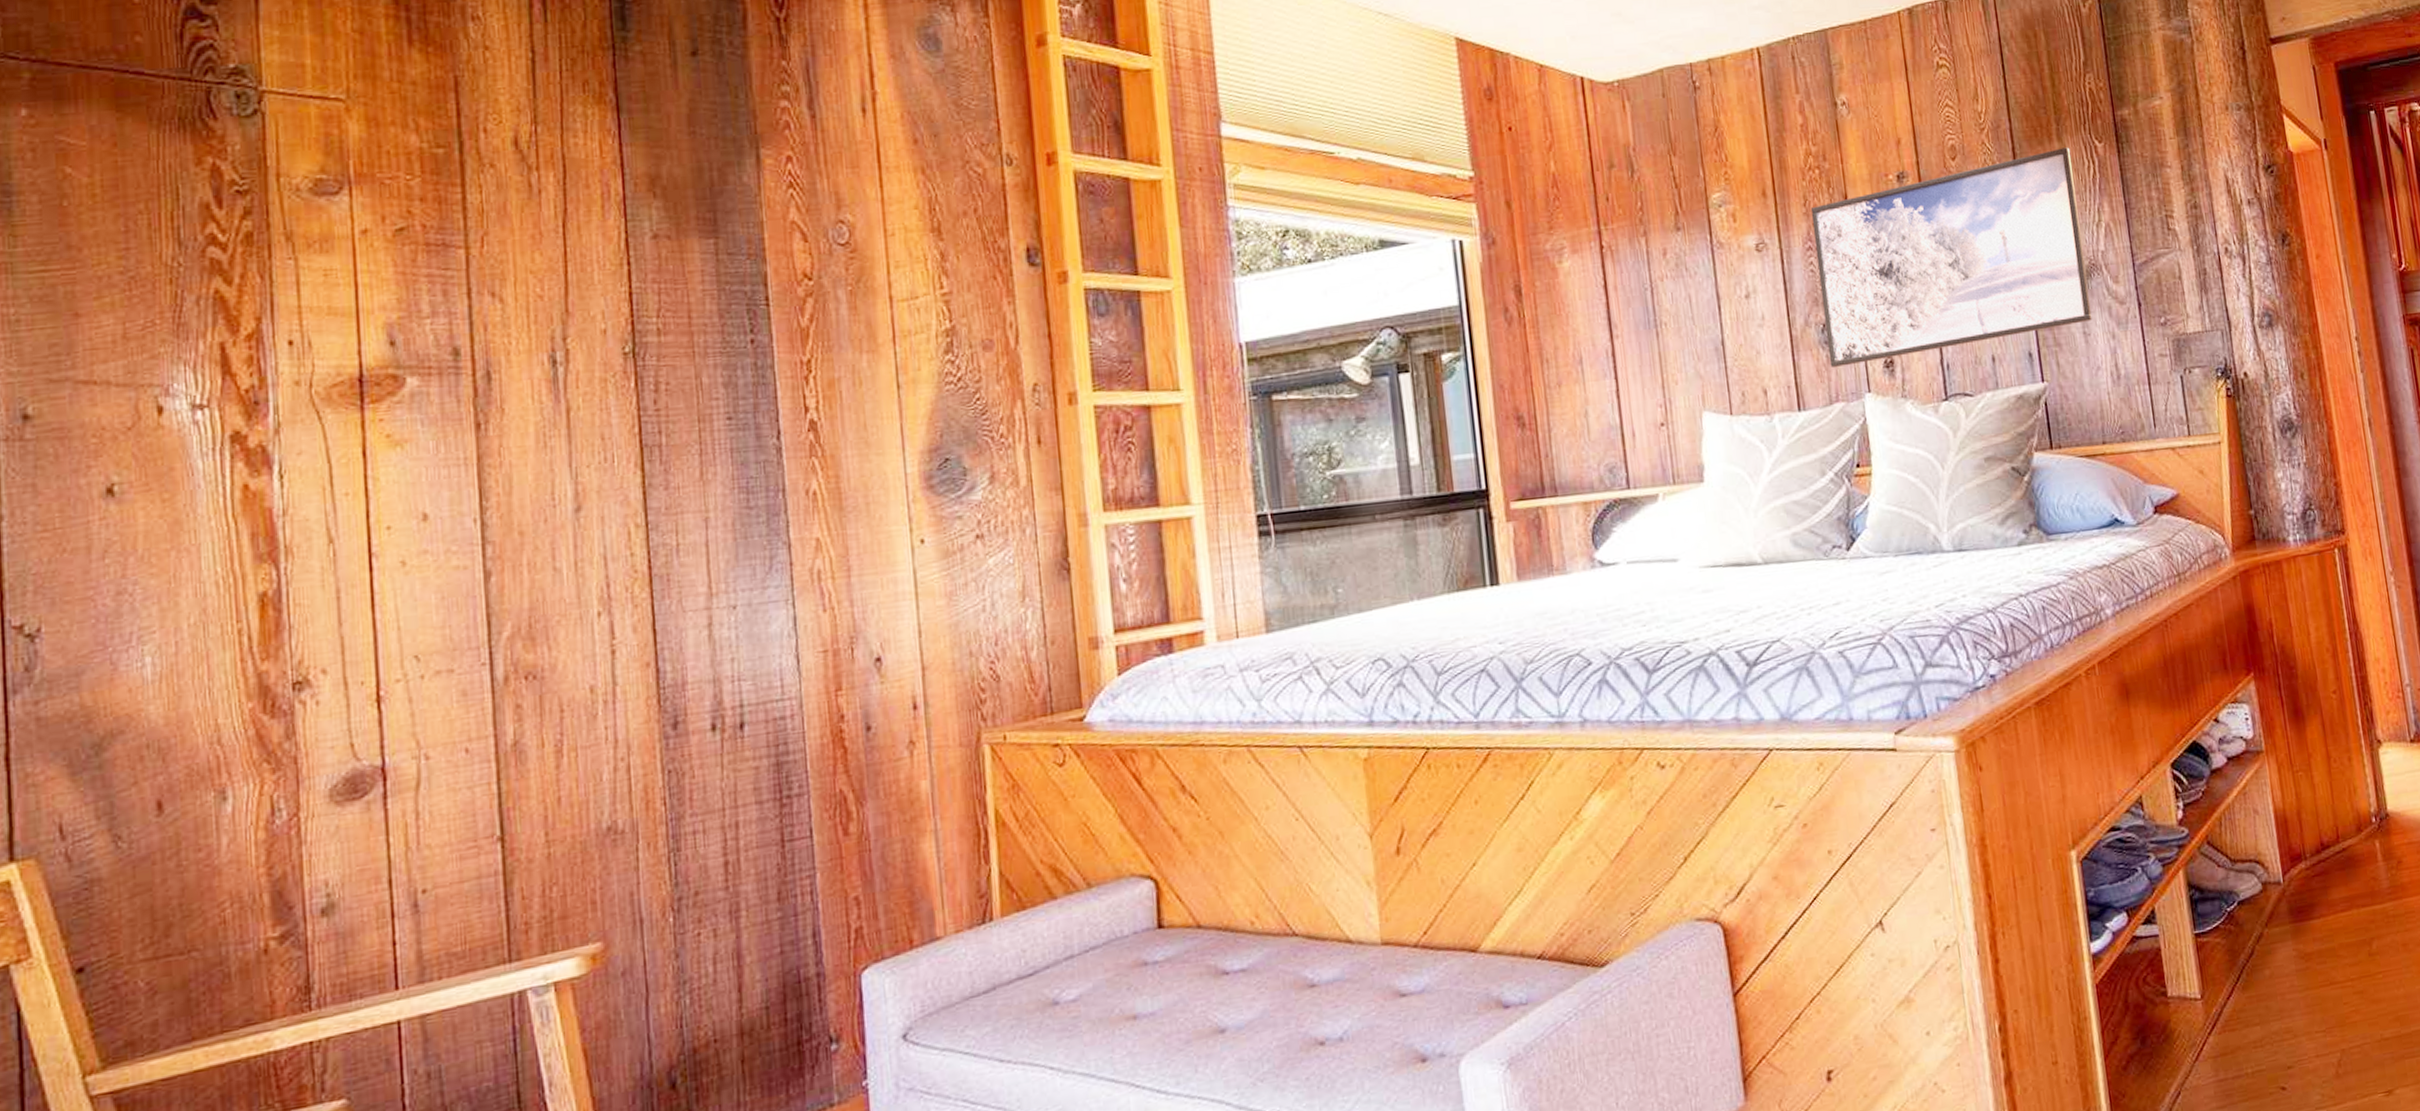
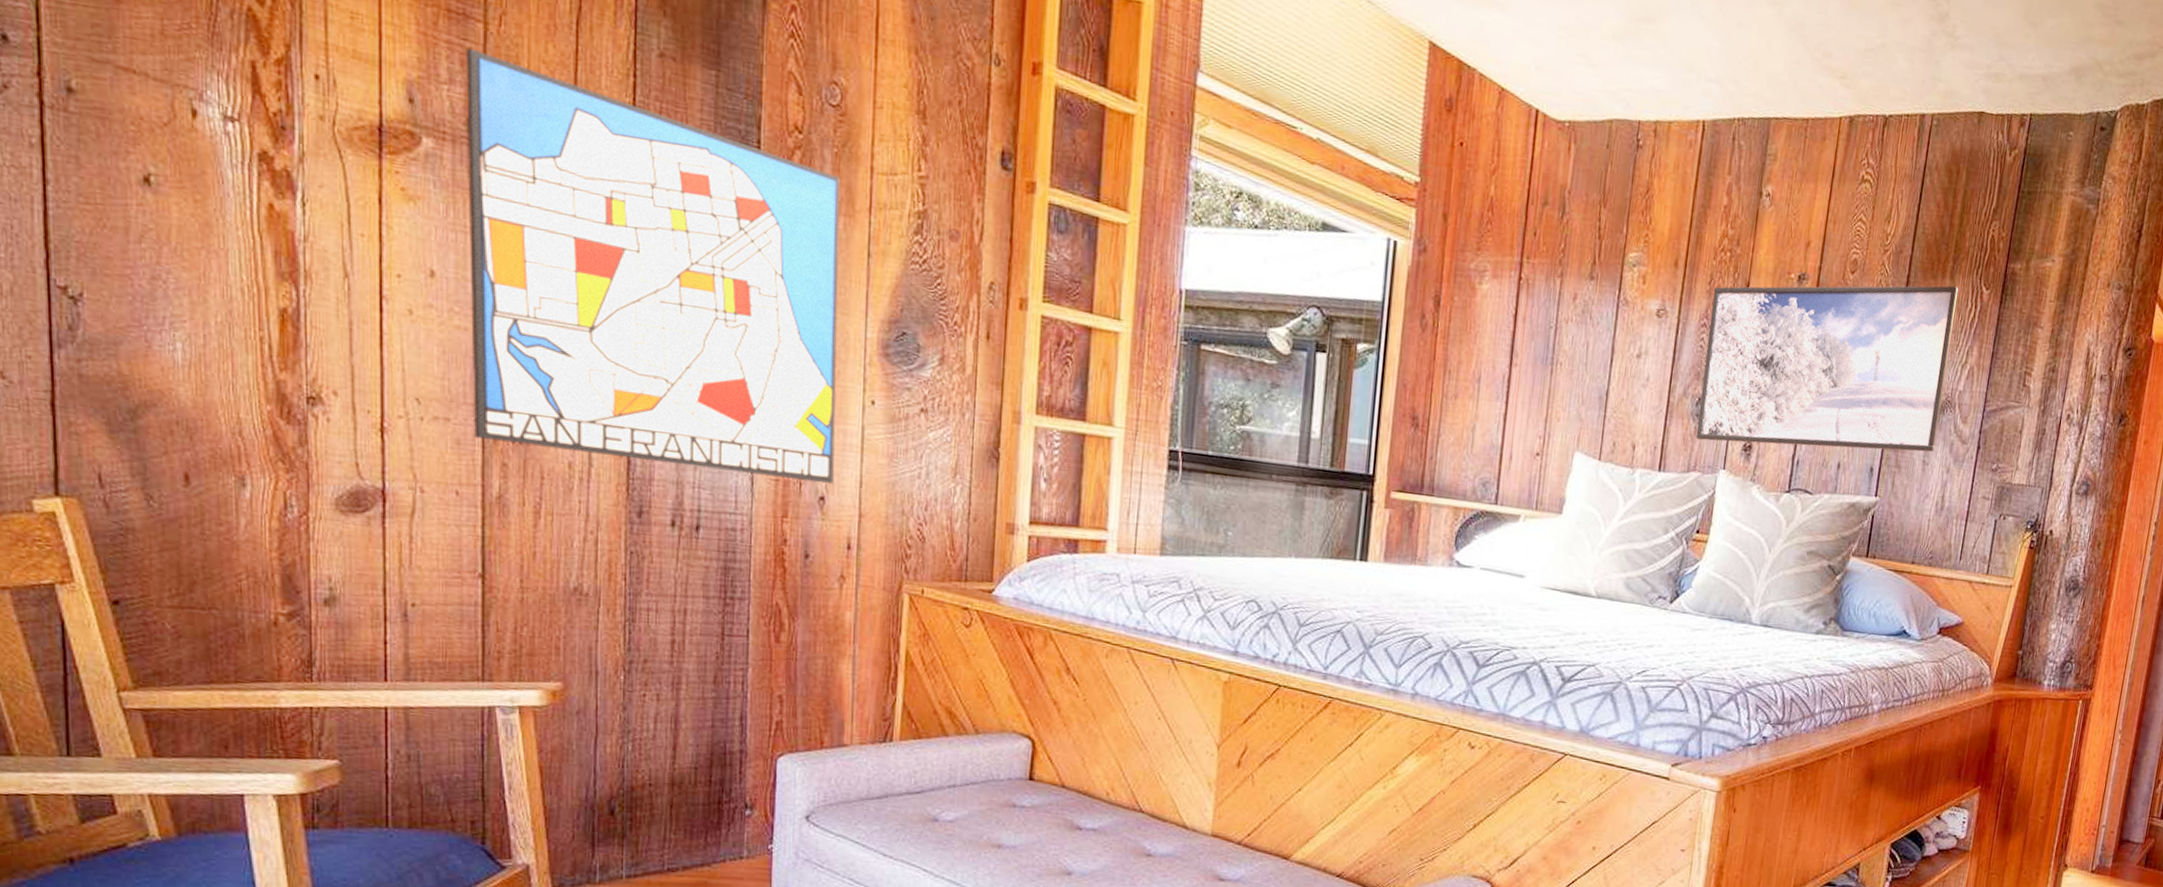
wall art: none [448,276,889,685] -> present [466,47,840,485]

